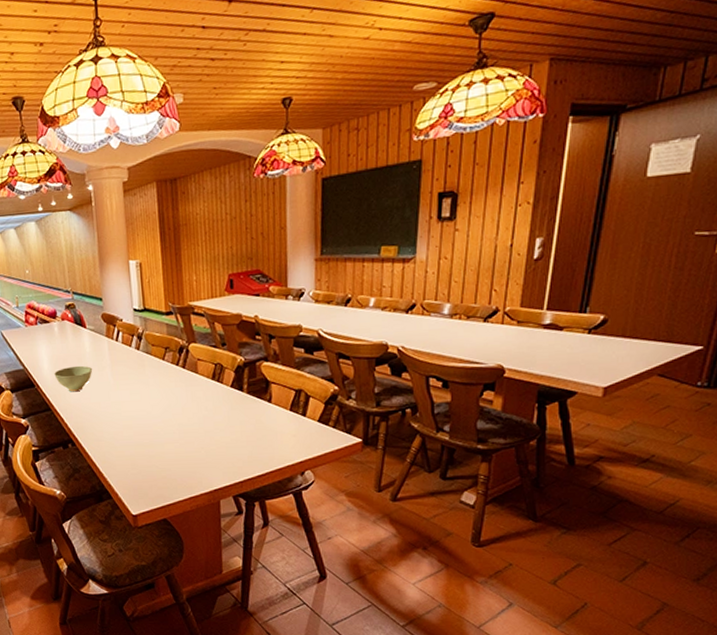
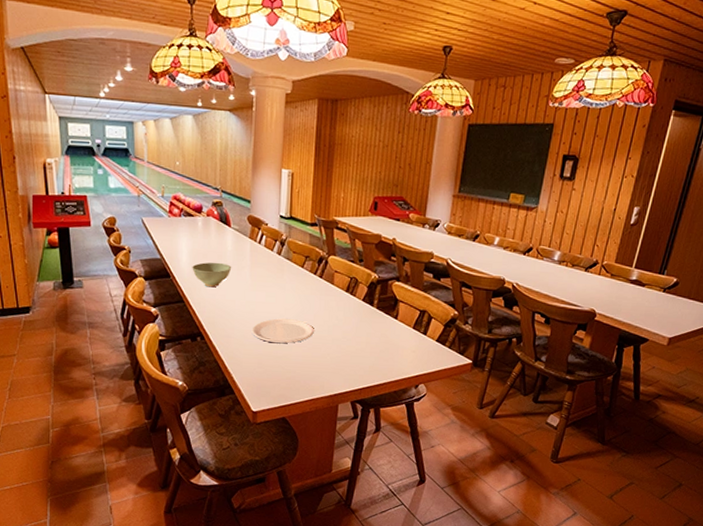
plate: none [120,415,184,442] -> present [251,318,314,344]

